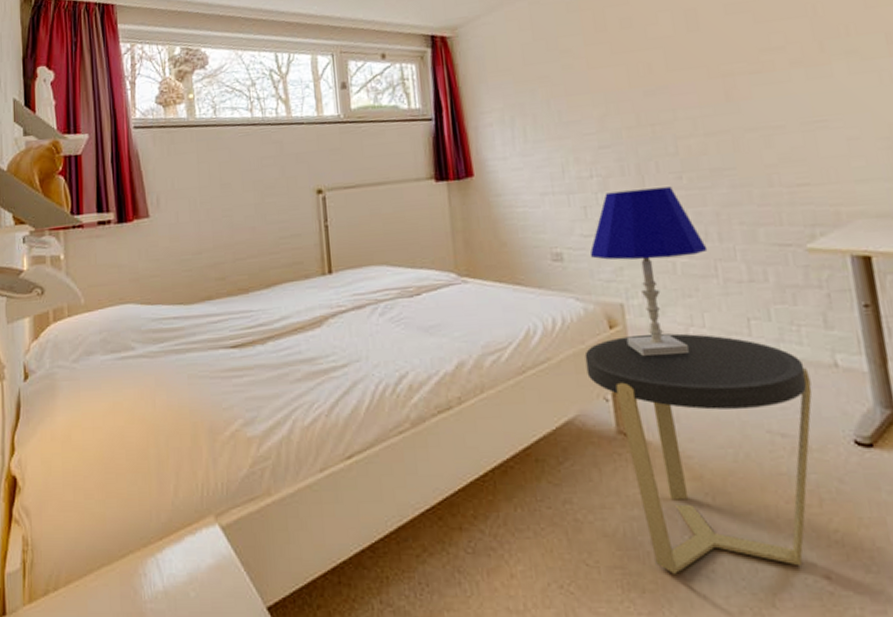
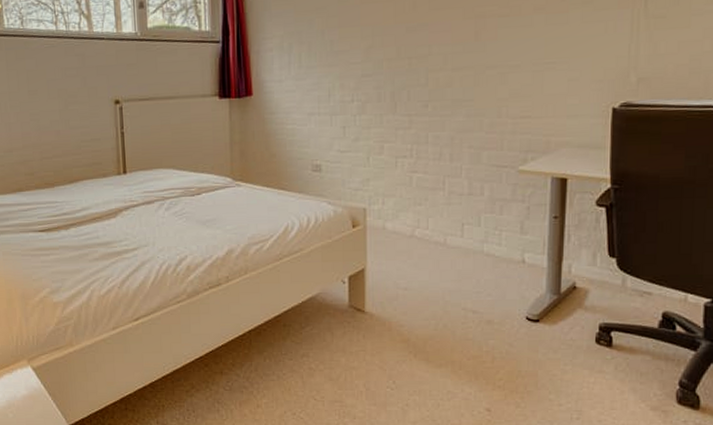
side table: present [584,333,812,574] -> none [330,233,502,406]
table lamp: present [590,186,708,357] -> none [343,113,440,251]

